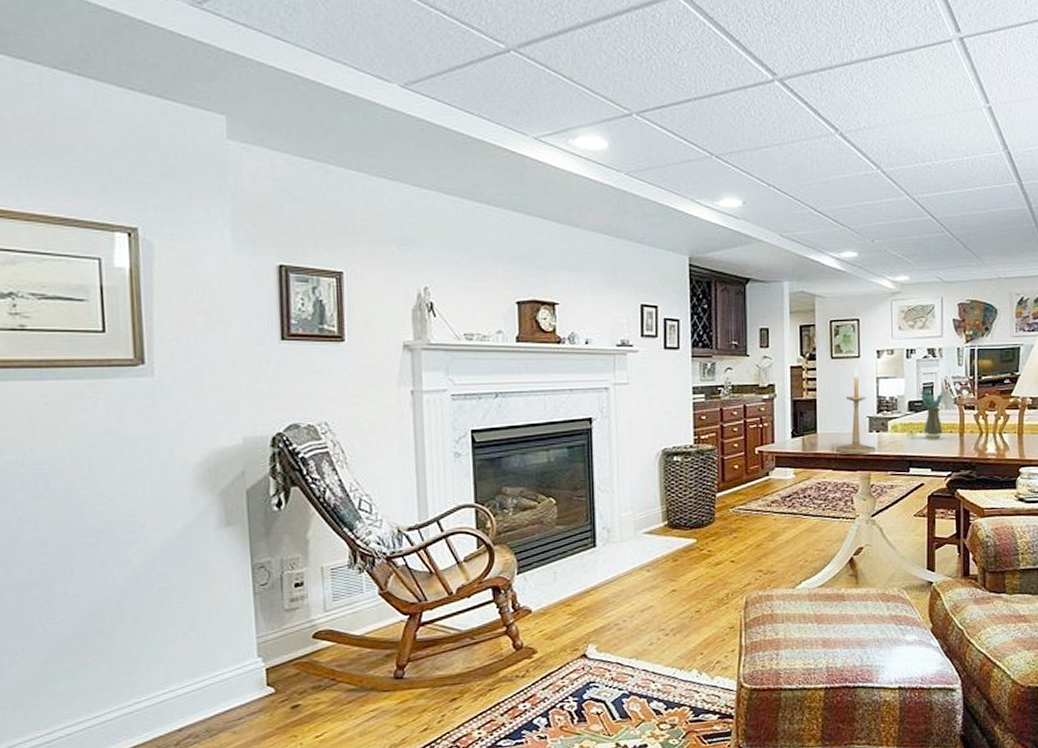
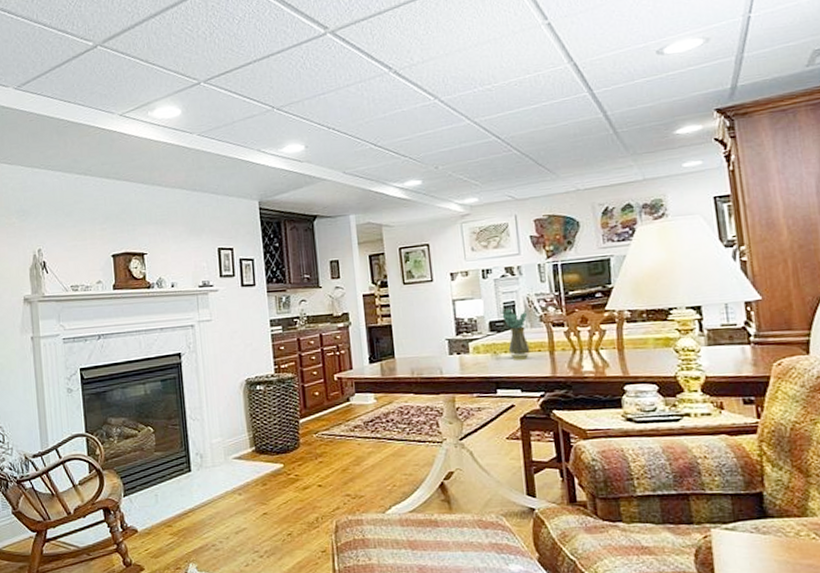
candlestick: present [836,368,876,454] -> none [416,292,459,377]

